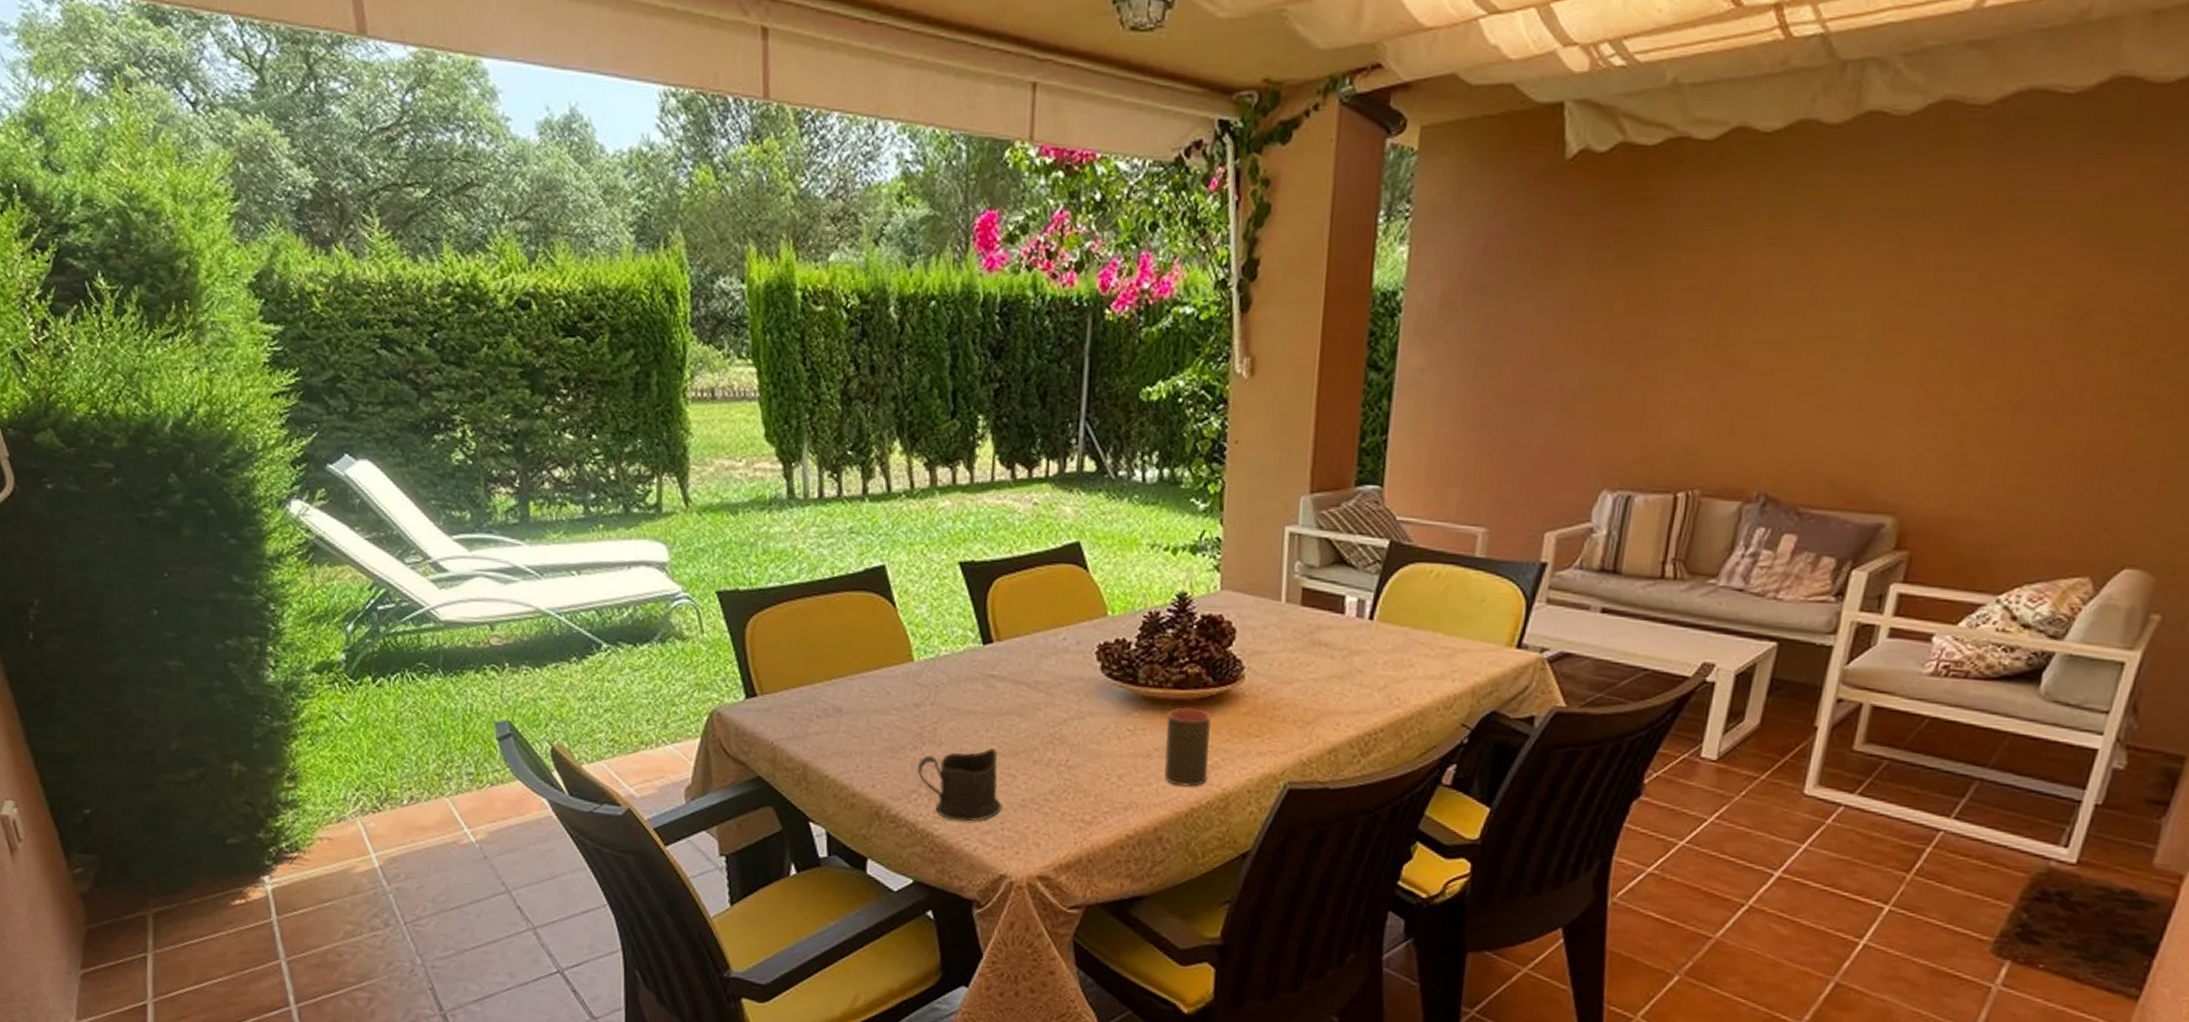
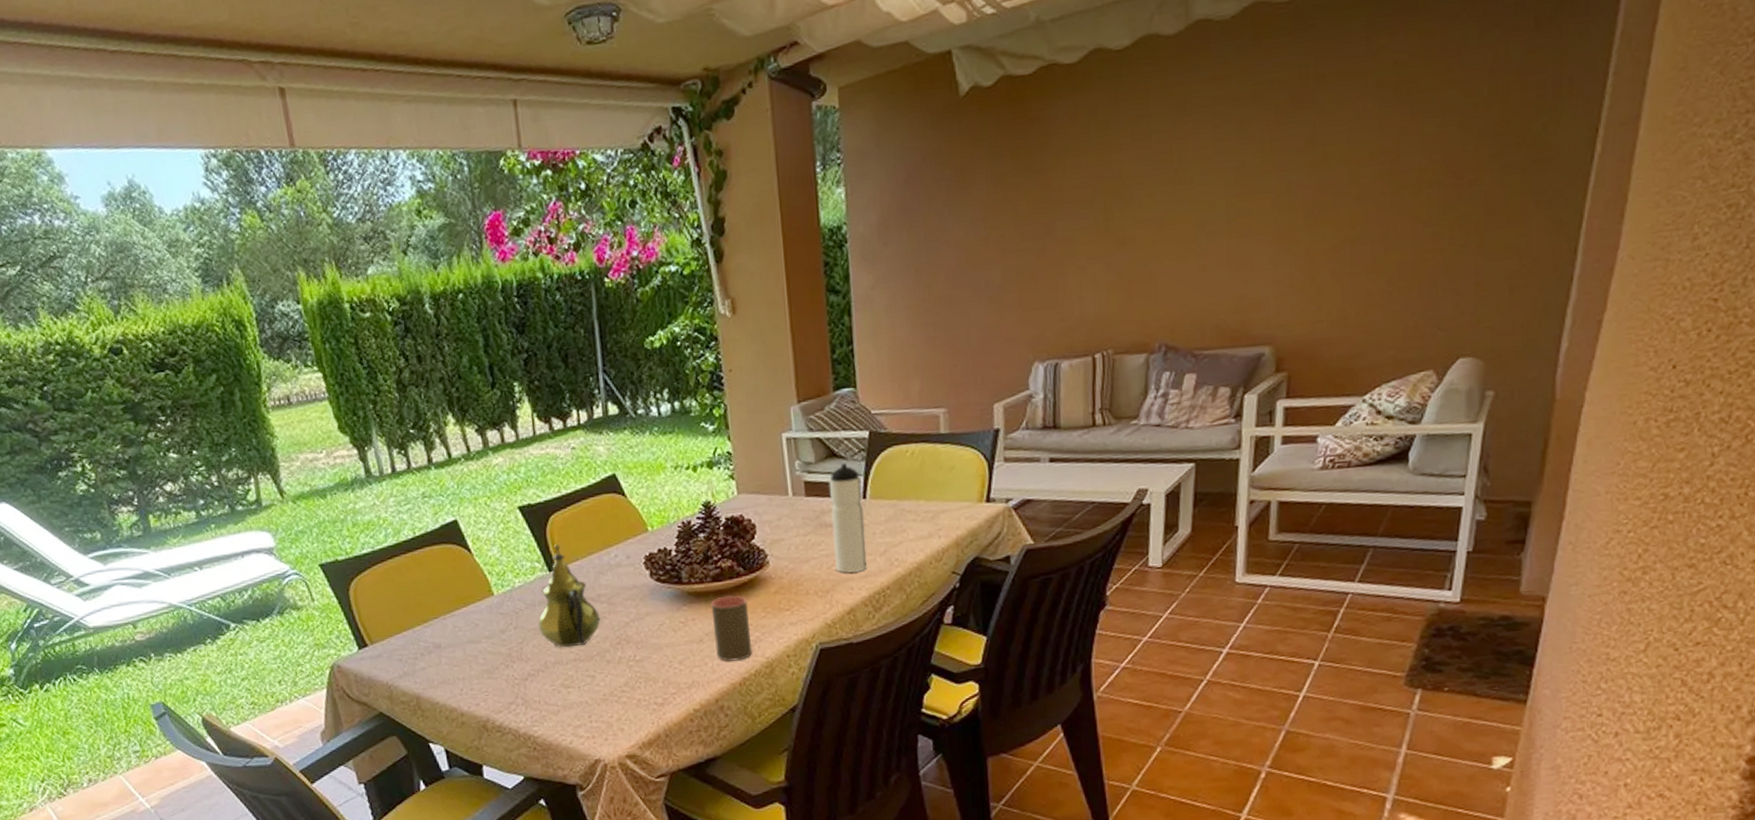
cup: present [917,747,1002,822] -> none [511,655,587,722]
teapot: none [959,612,1034,739] -> present [538,543,601,648]
water bottle: none [1322,573,1371,706] -> present [828,463,868,573]

